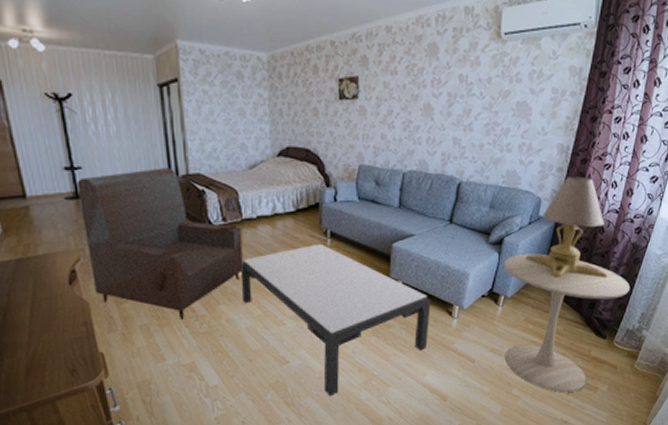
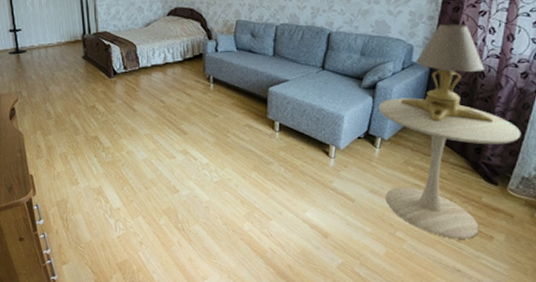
armchair: present [77,168,243,320] -> none [17,28,140,150]
coffee table: present [240,243,431,397] -> none [138,88,308,225]

